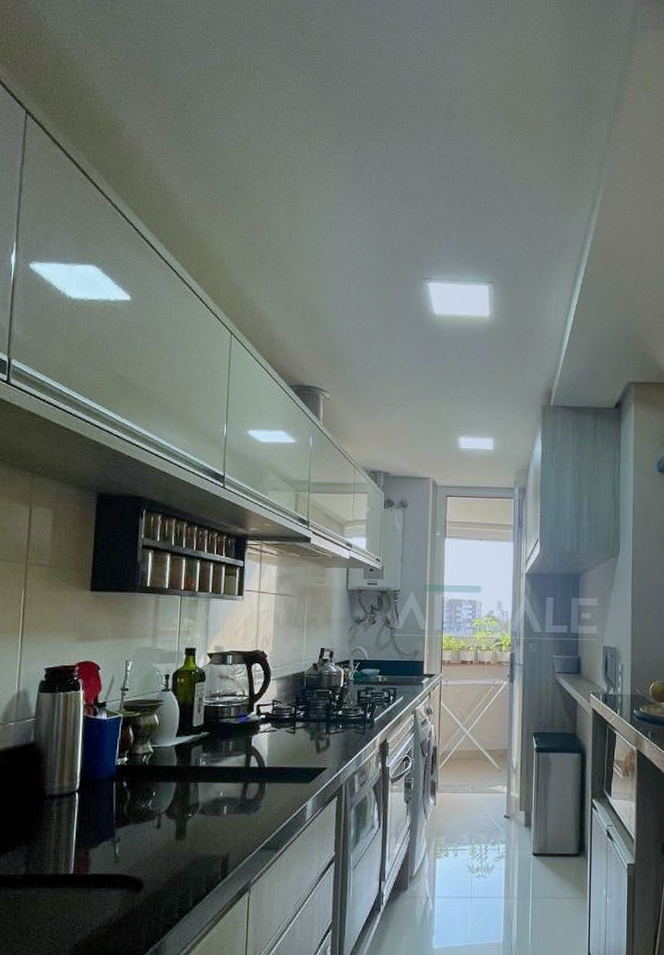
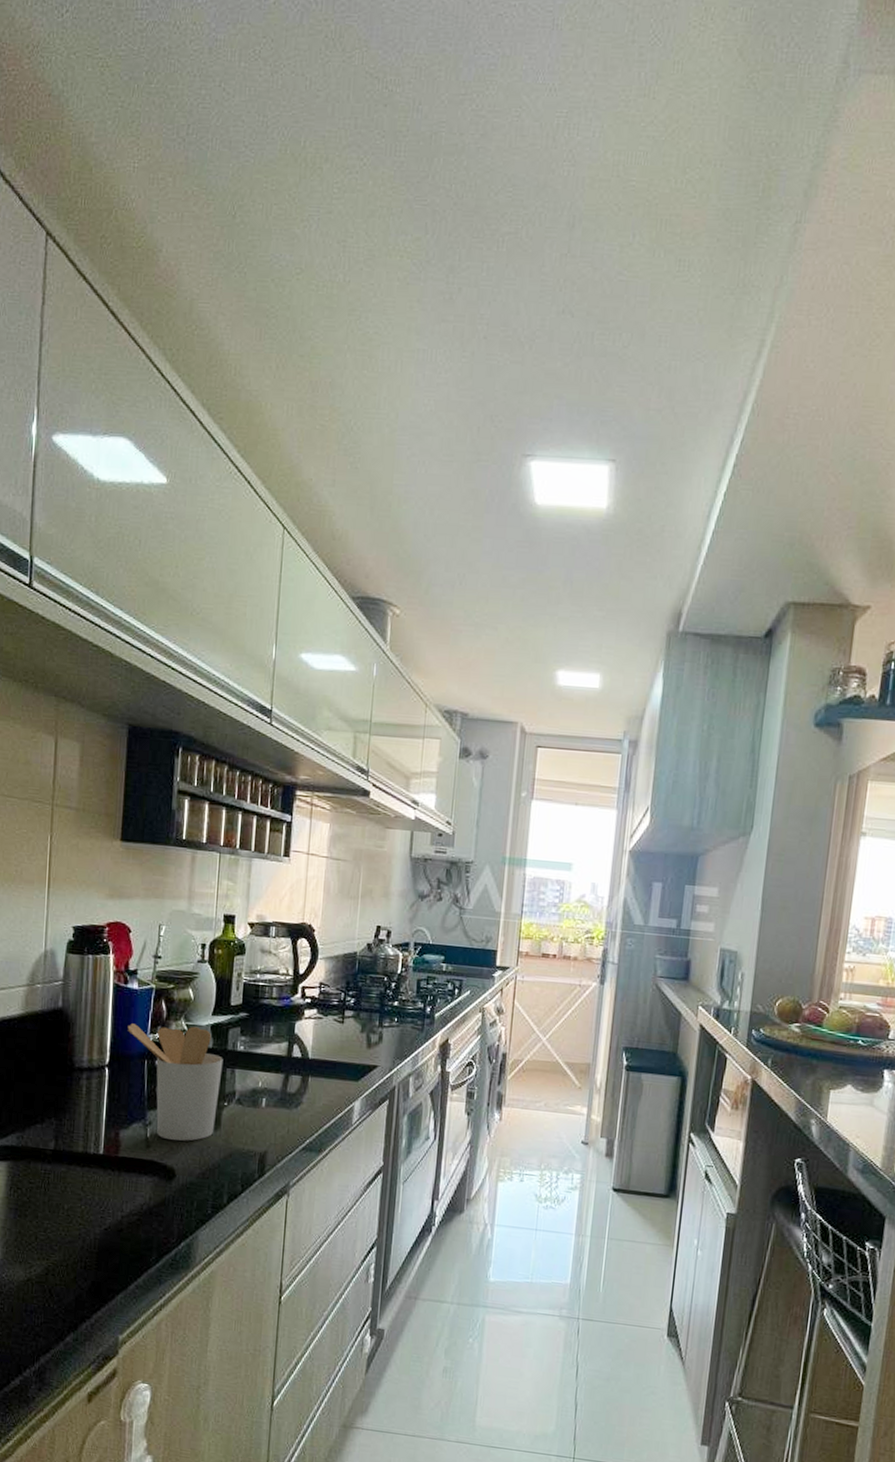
utensil holder: none [96,748,187,854] -> present [127,1023,223,1141]

